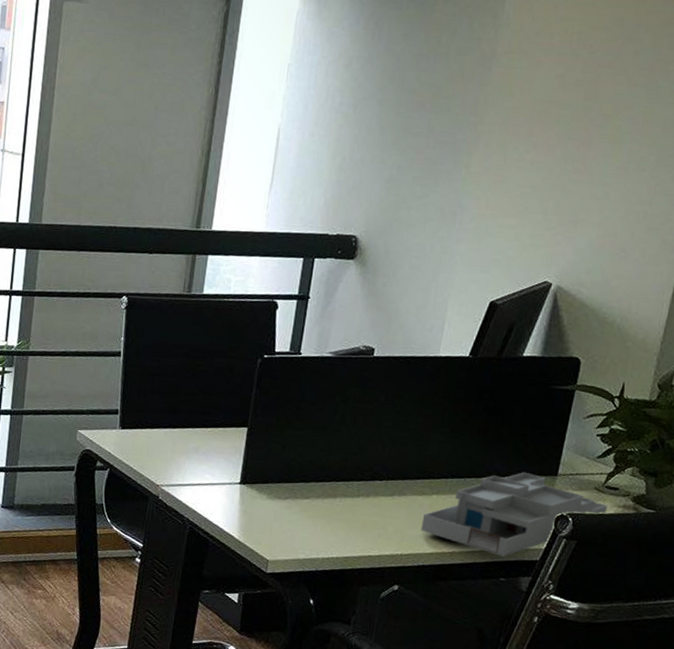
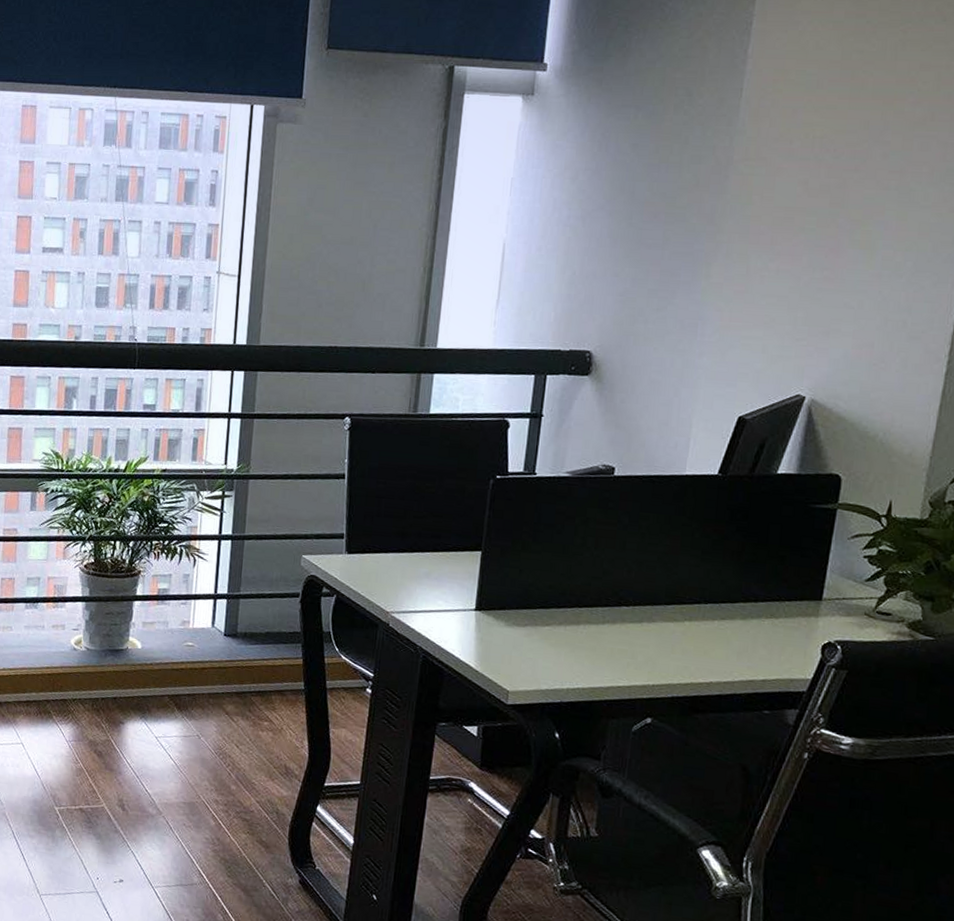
desk organizer: present [421,471,608,557] -> none [673,596,880,688]

